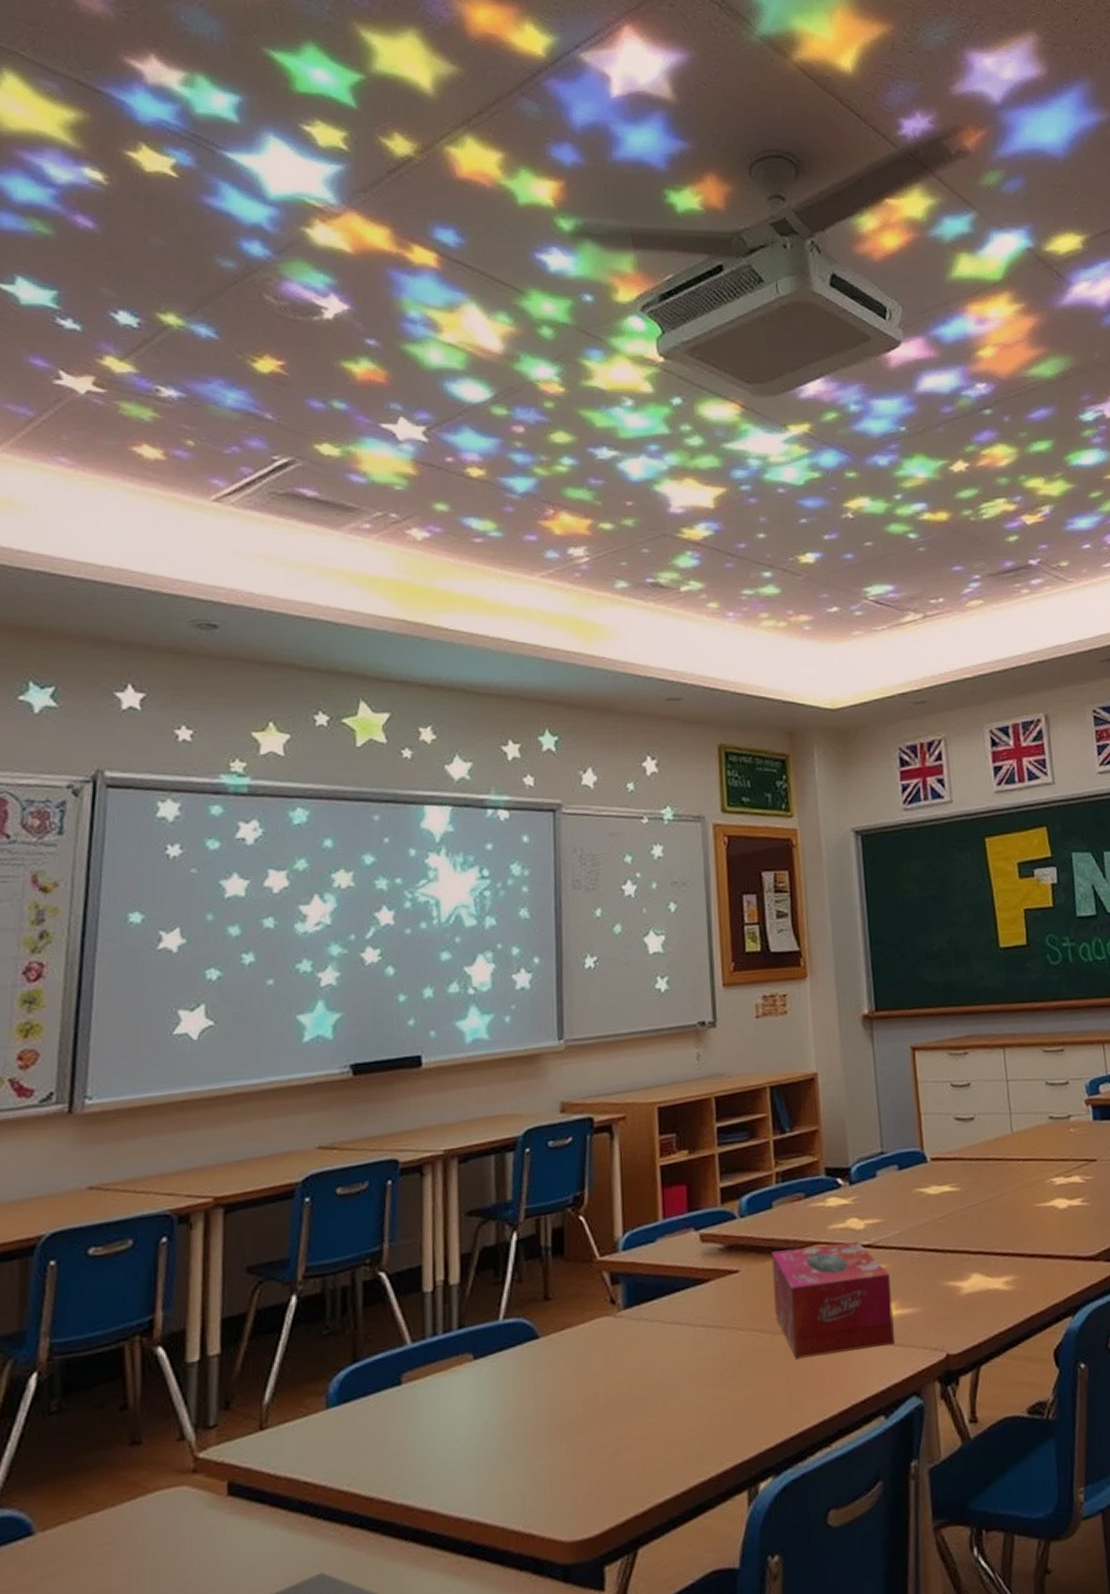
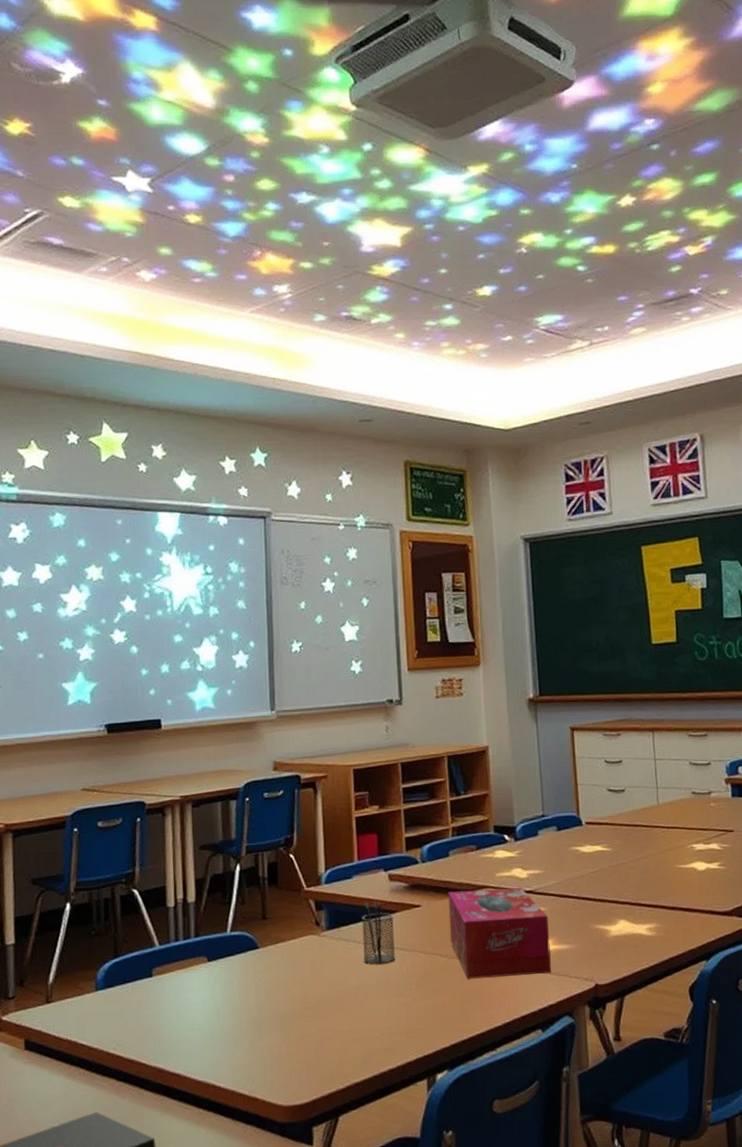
pencil holder: none [668,1267,708,1349] -> present [362,900,395,964]

